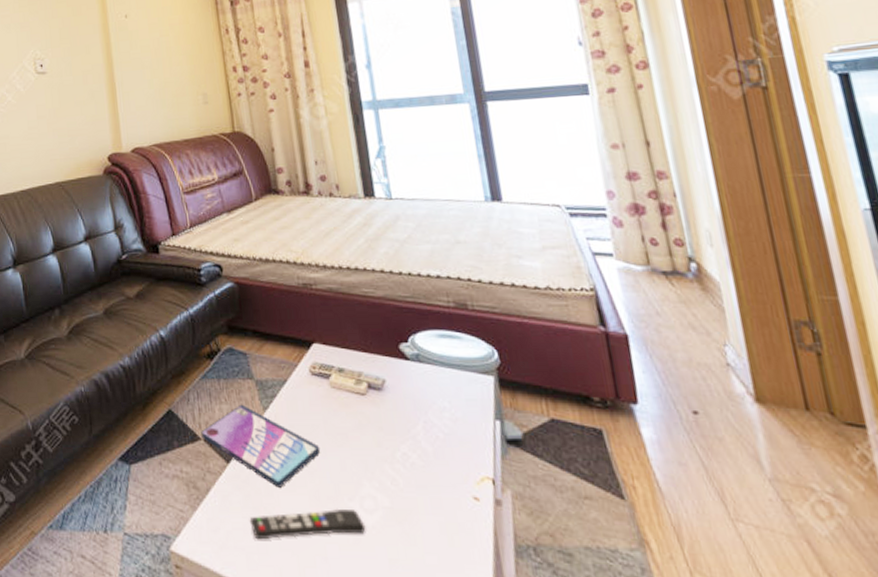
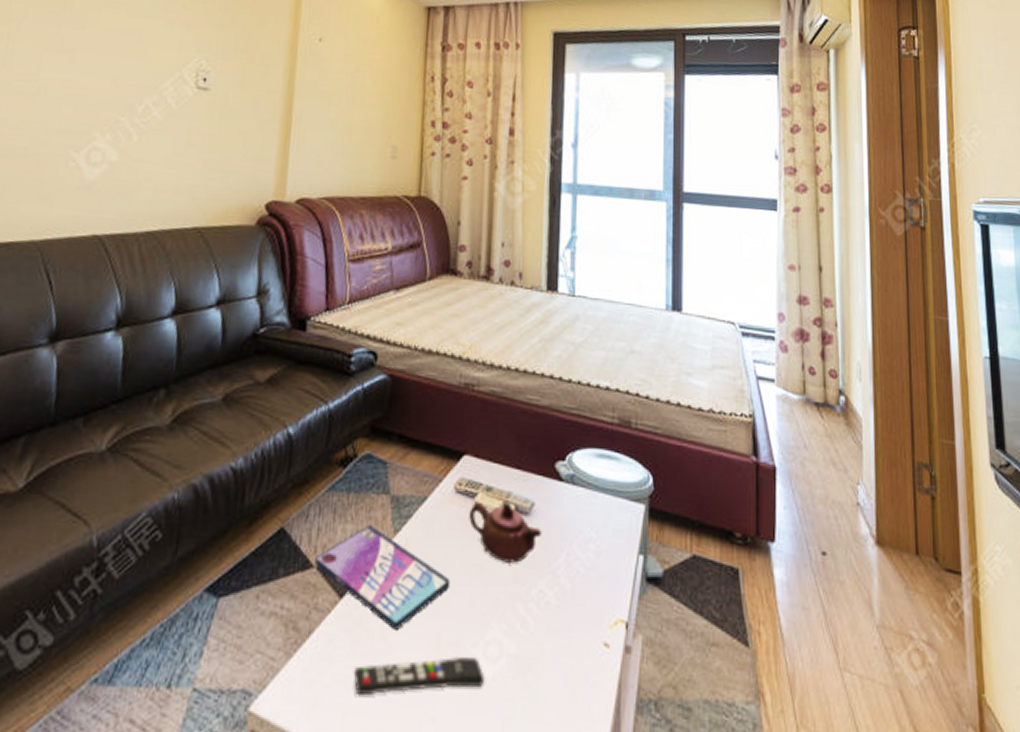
teapot: none [326,380,397,431] -> present [469,501,542,563]

